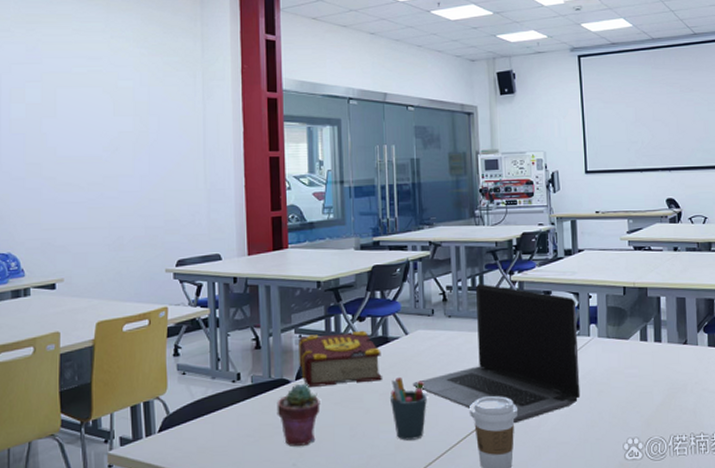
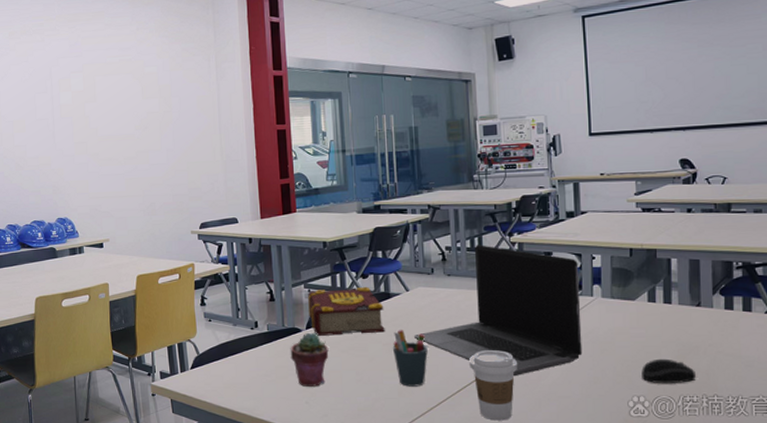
computer mouse: none [635,398,685,424] -> present [641,358,697,384]

